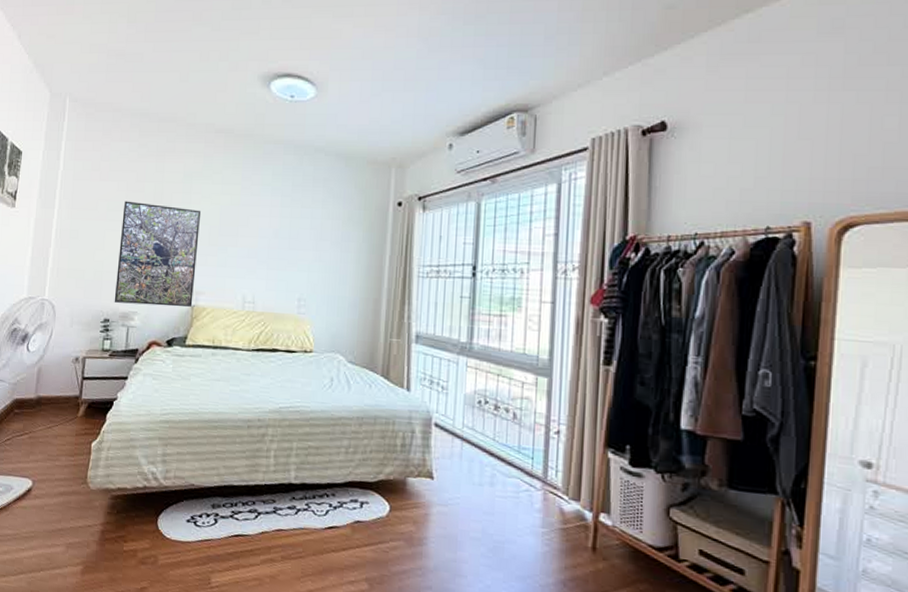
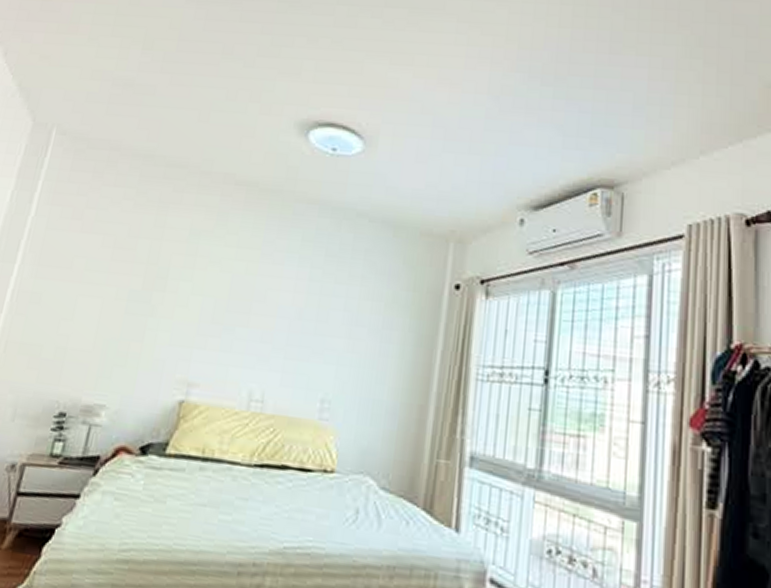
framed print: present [114,201,202,307] -> none [76,259,207,403]

